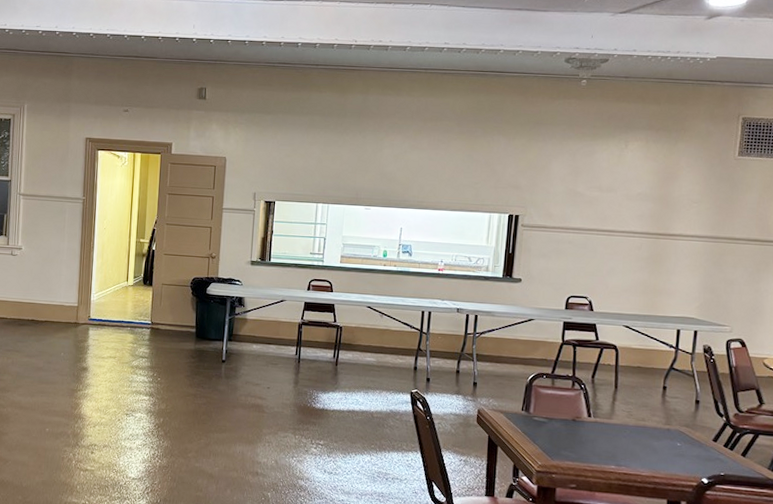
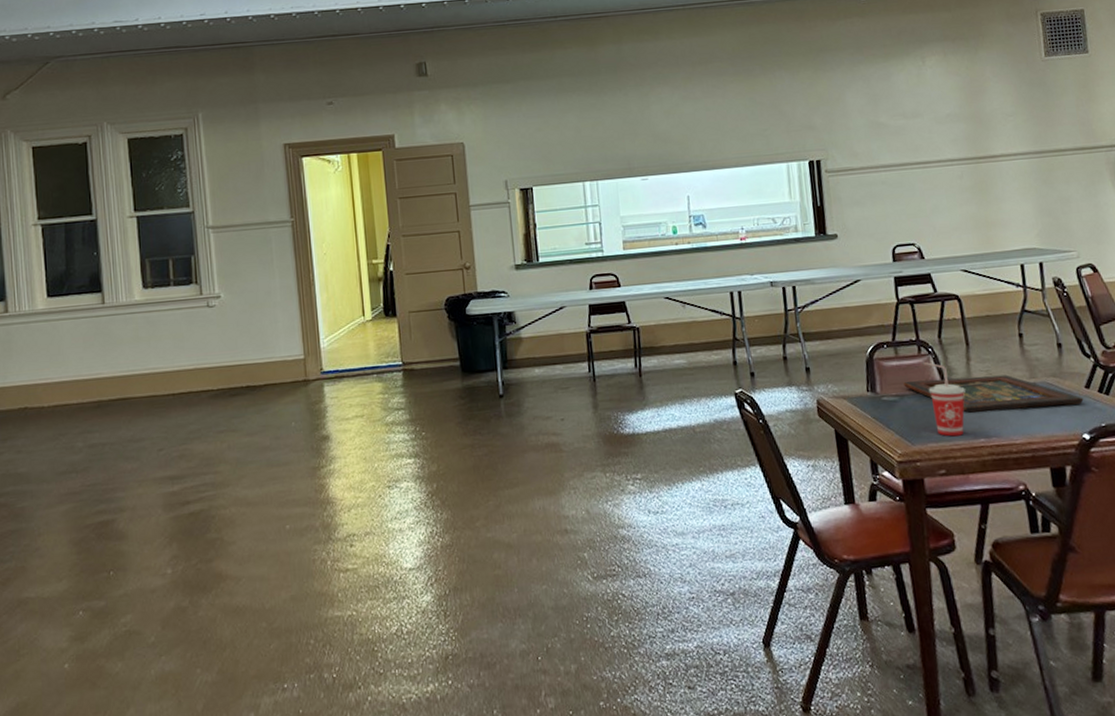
religious icon: none [554,409,709,453] -> present [903,375,1084,413]
beverage cup: none [573,394,606,460] -> present [922,361,966,437]

